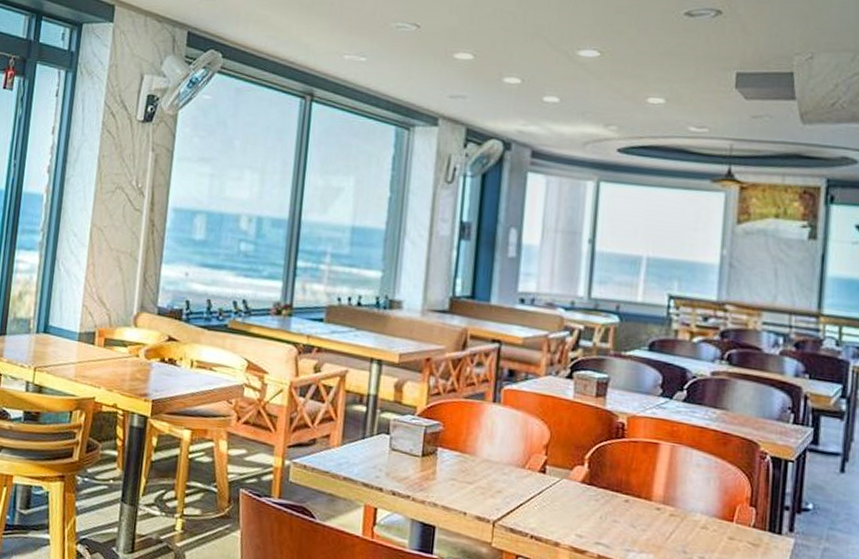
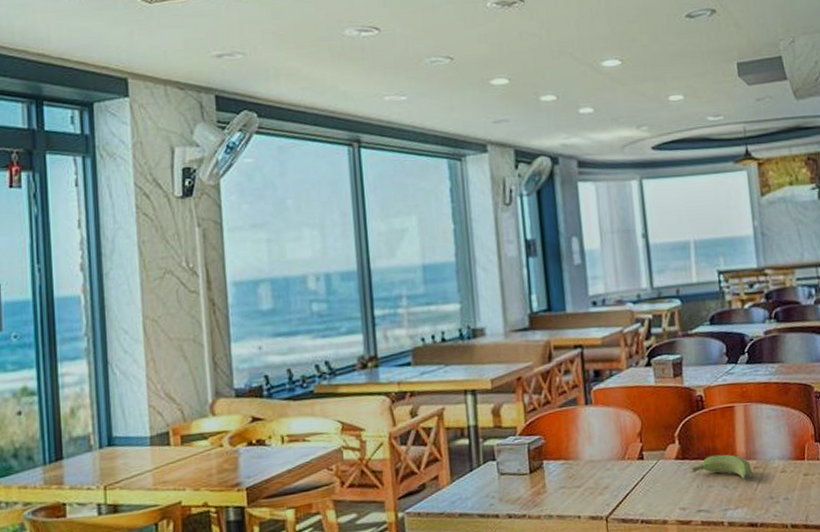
banana: none [597,488,668,525] -> present [691,454,753,480]

